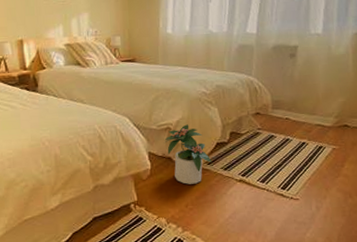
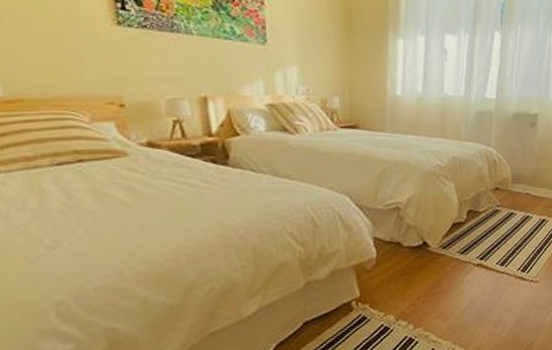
potted plant: present [164,124,212,184] -> none [392,203,447,273]

